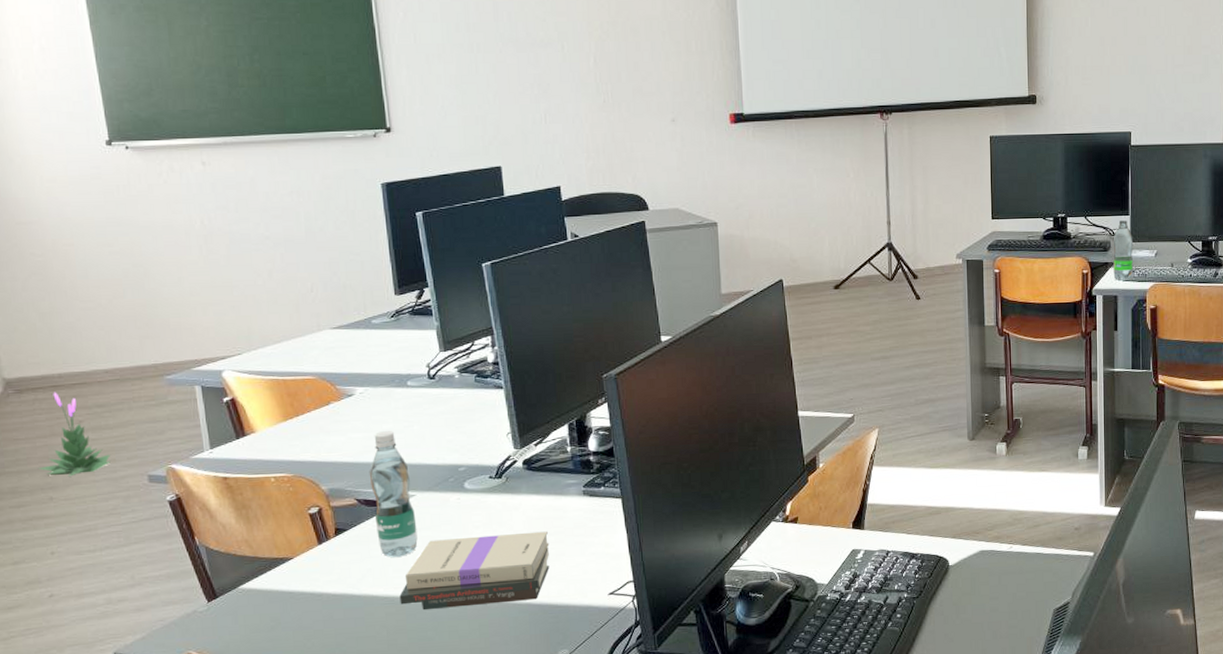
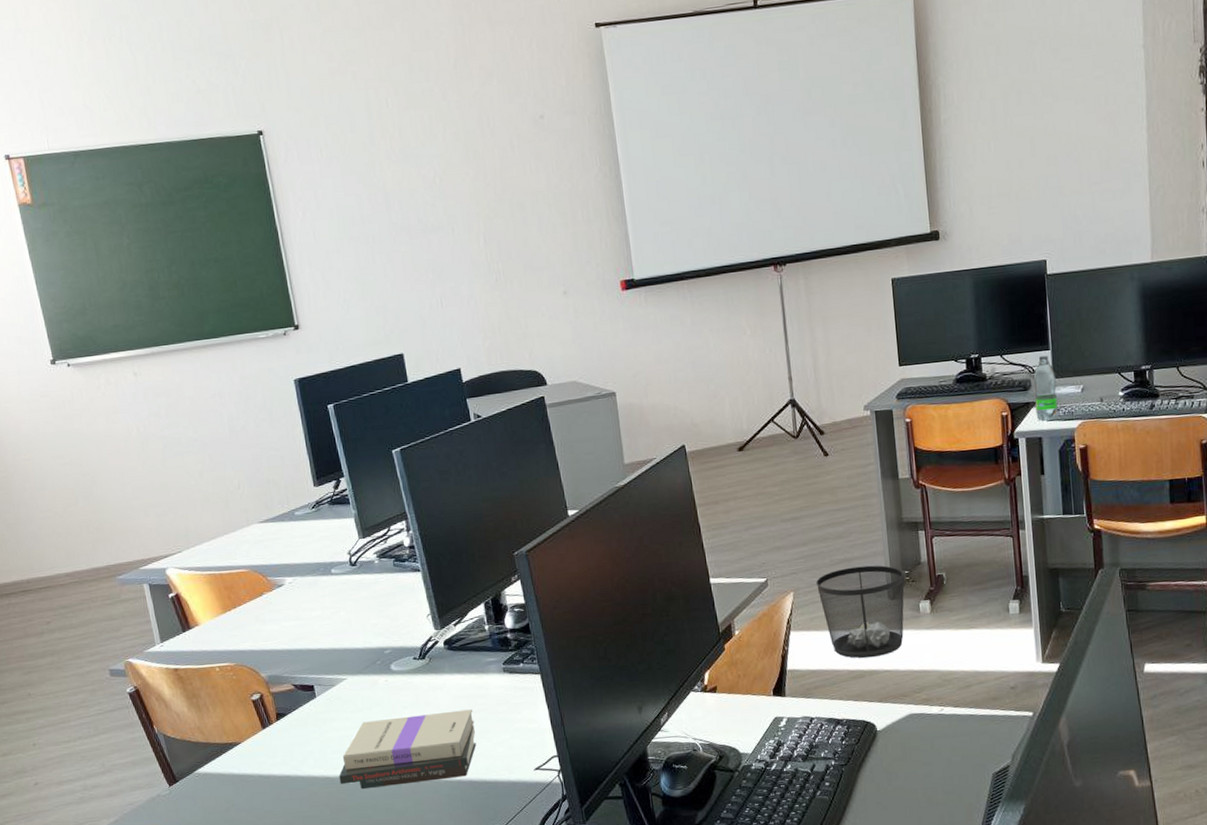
plant: present [37,392,111,477] -> none [16,596,77,674]
bottle: present [369,431,418,557] -> none [302,618,352,739]
waste bin: none [901,406,984,496] -> present [816,565,905,658]

